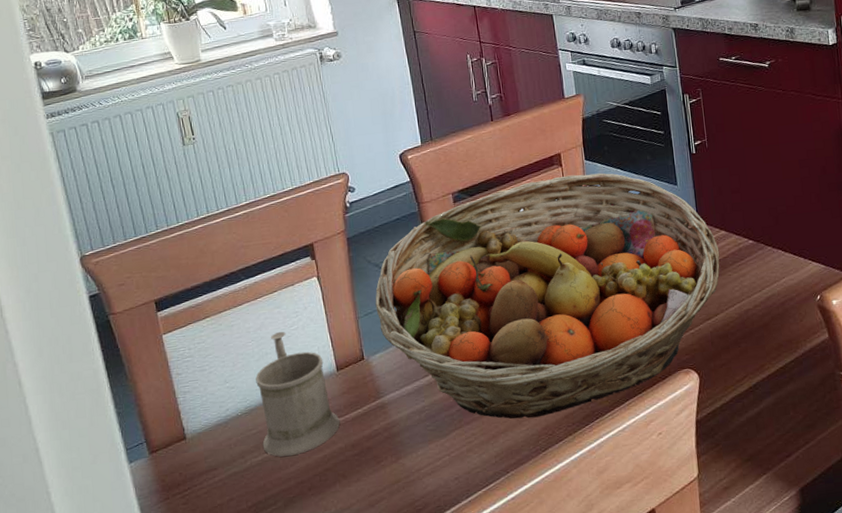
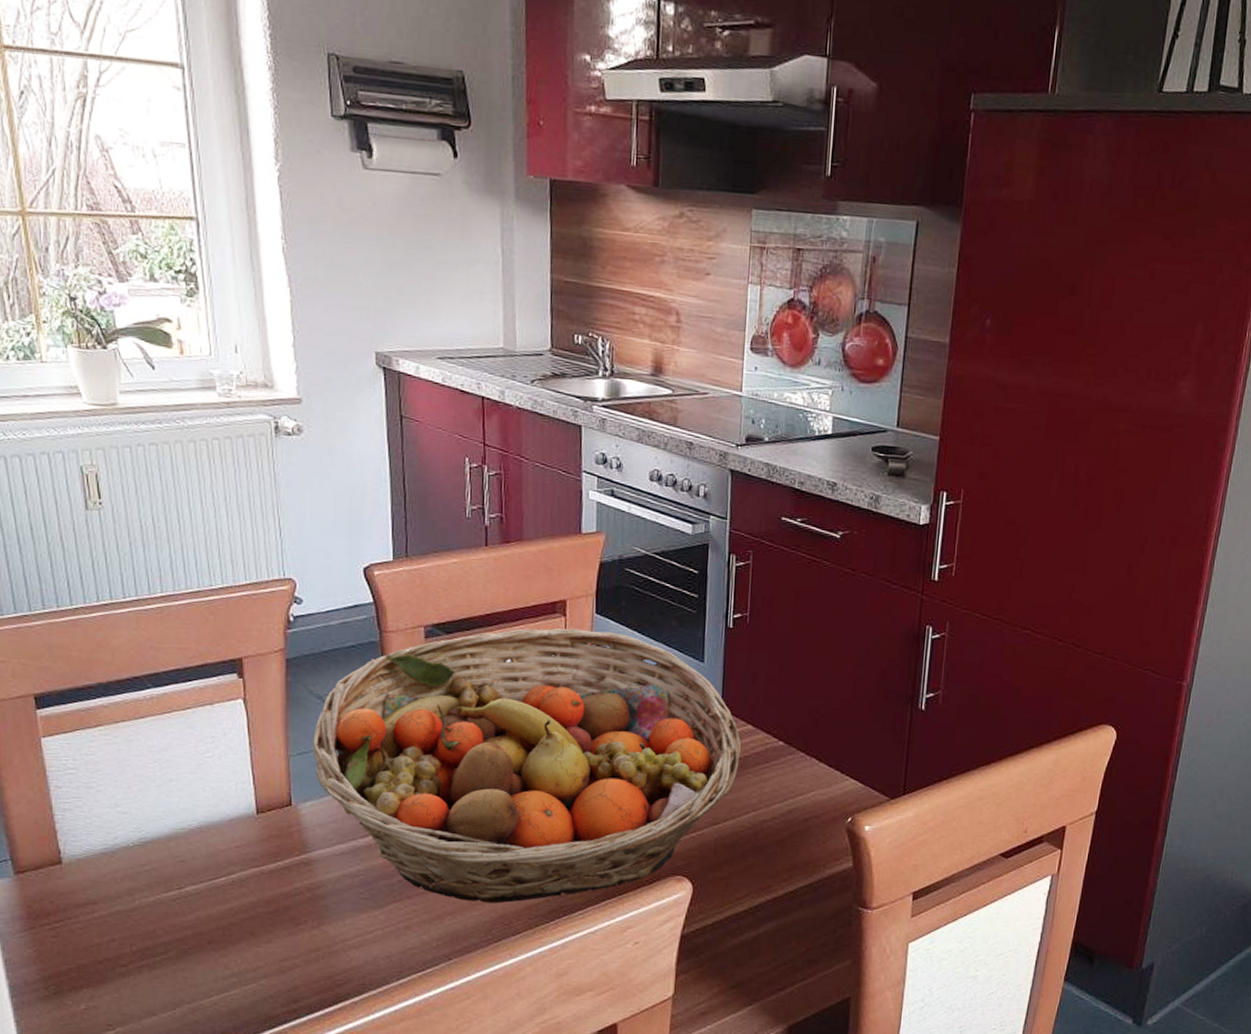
mug: present [256,331,340,457] -> none [155,756,255,903]

